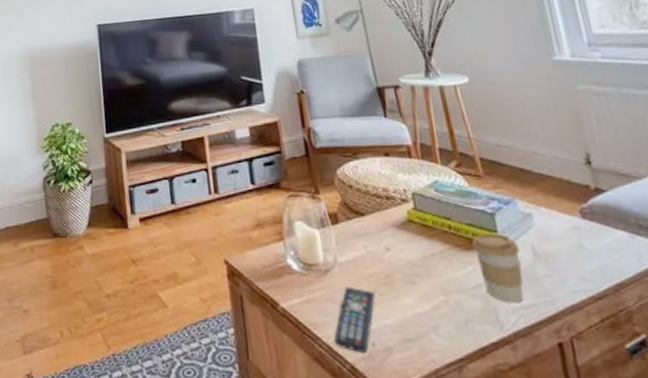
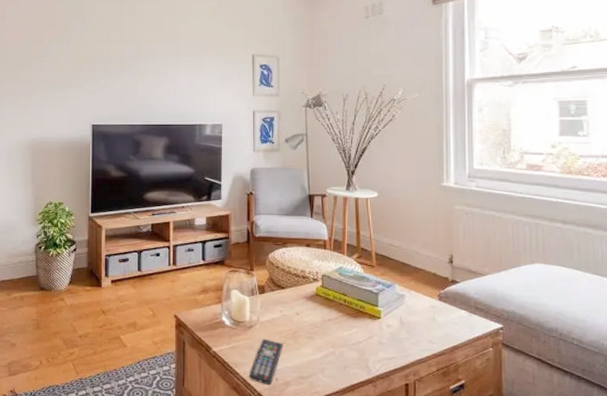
coffee cup: present [471,233,524,303] -> none [359,306,392,356]

